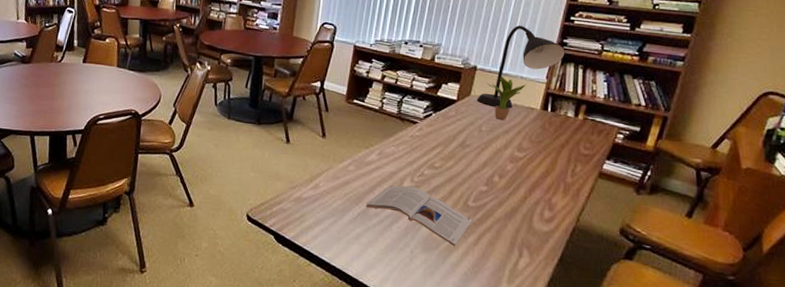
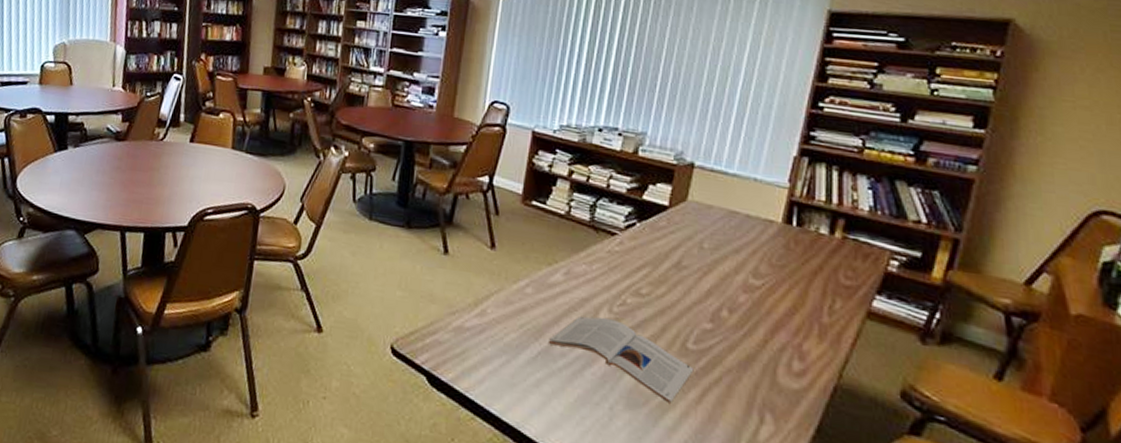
desk lamp: present [477,25,565,109] -> none [696,111,813,220]
potted plant: present [486,76,526,120] -> none [708,176,762,235]

